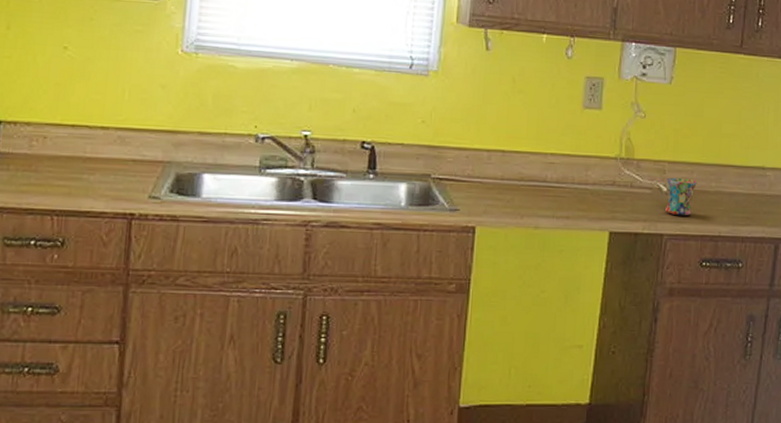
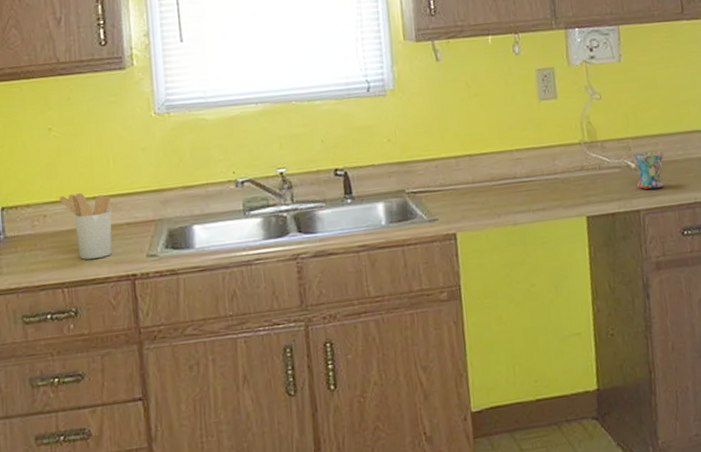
utensil holder: none [63,119,119,191] -> present [58,193,113,260]

